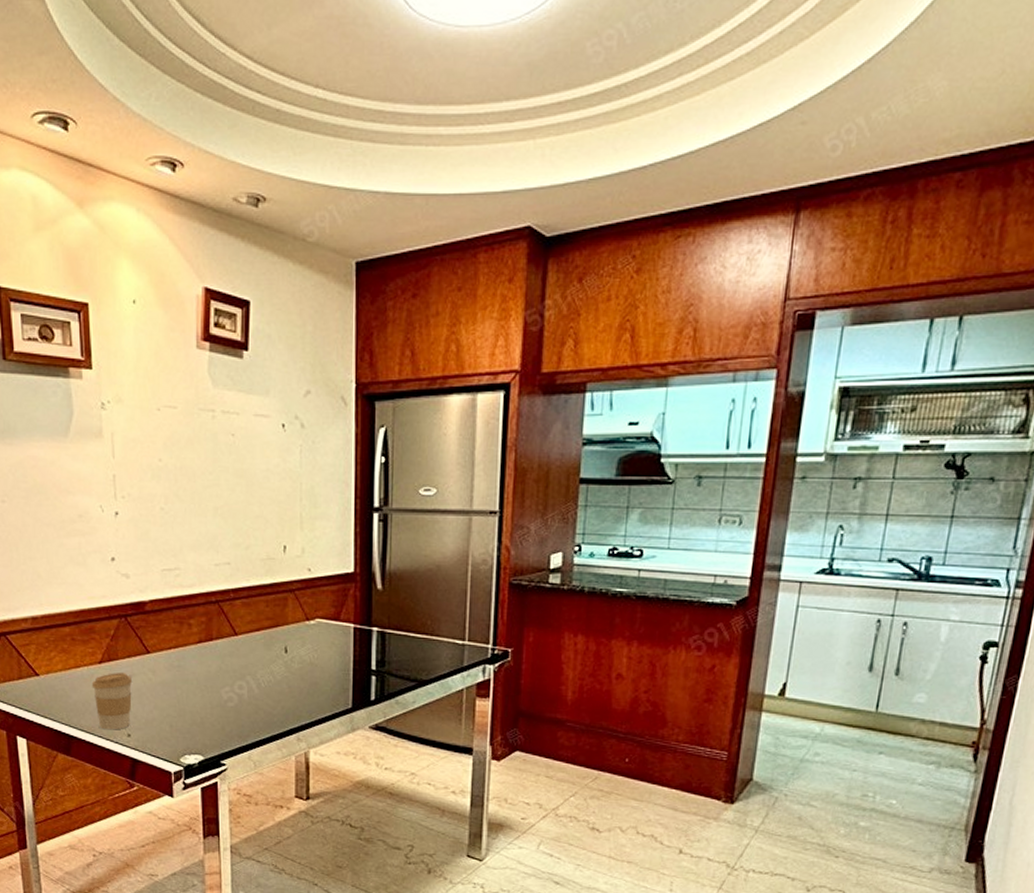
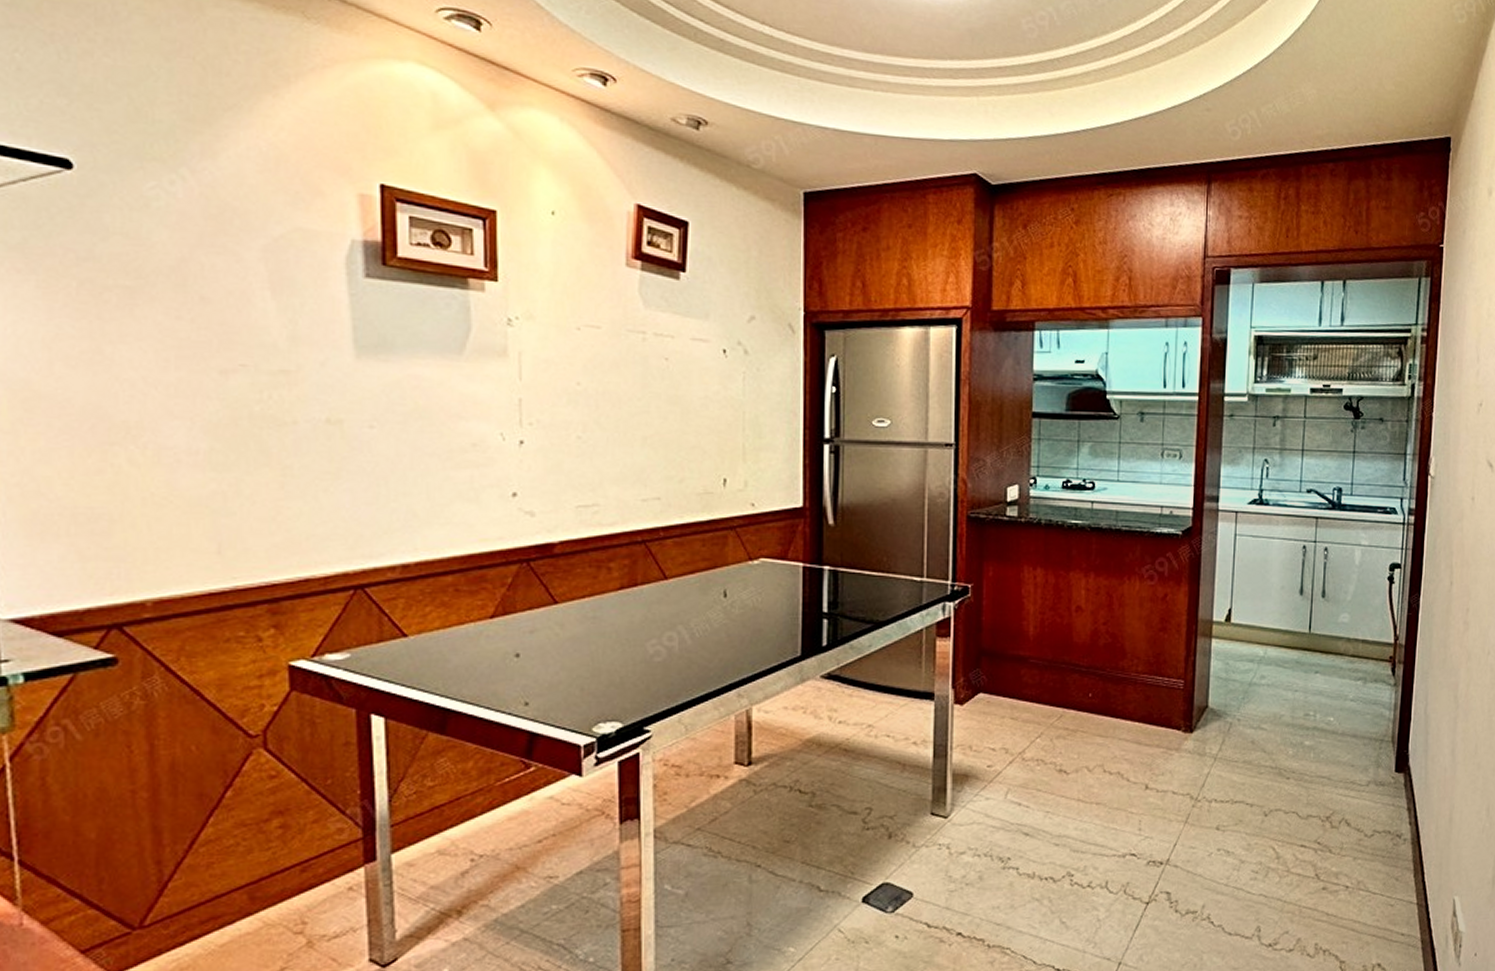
coffee cup: present [91,673,133,730] -> none [479,628,534,699]

